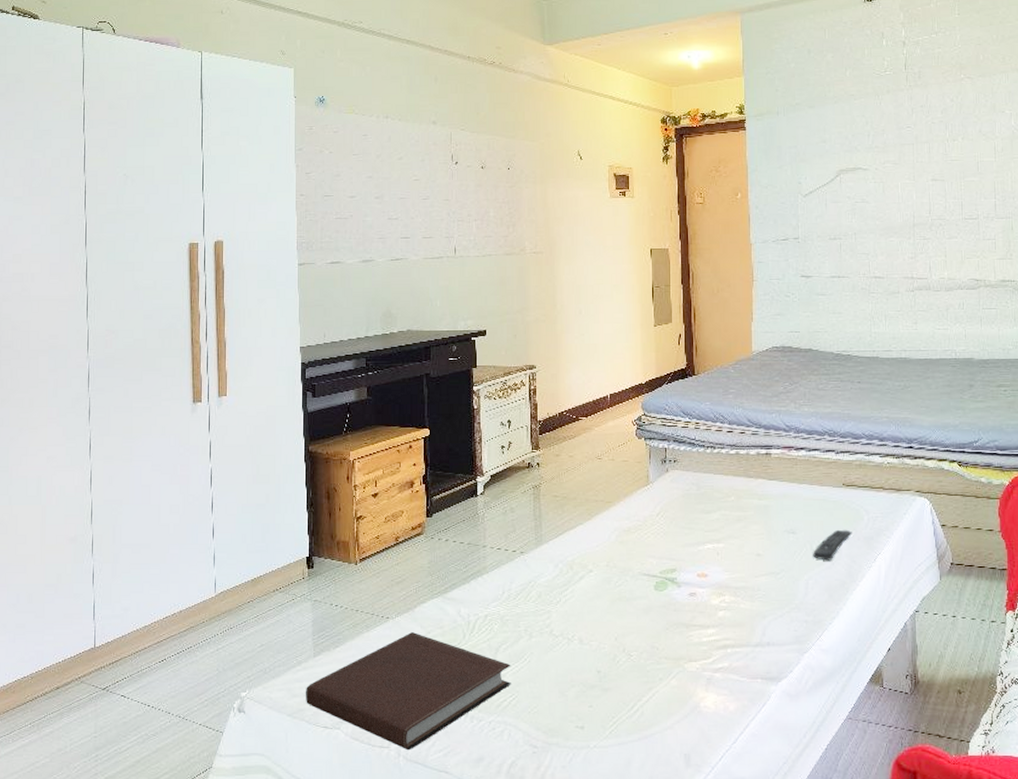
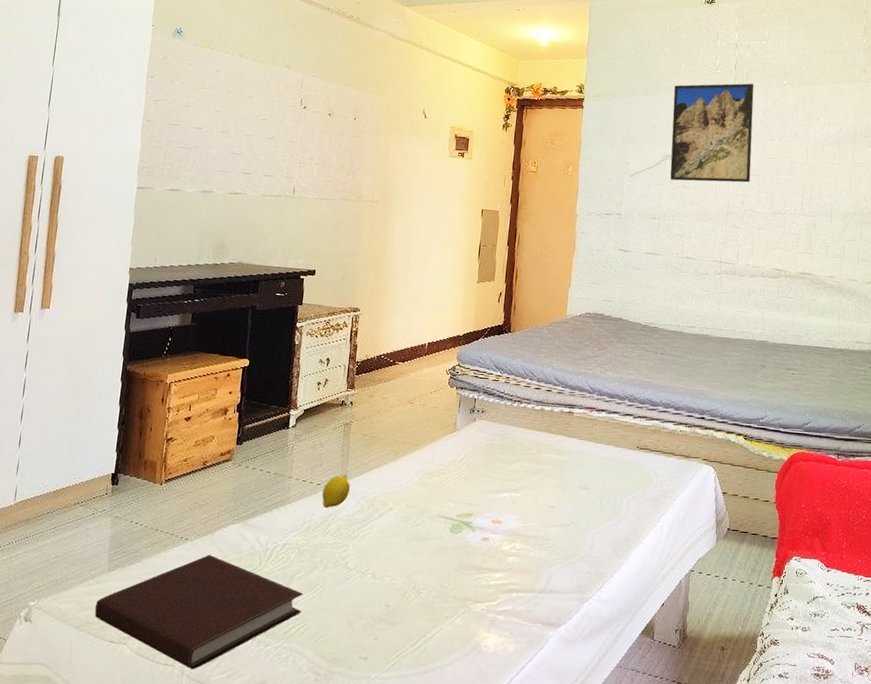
fruit: none [519,538,546,574] -> present [322,474,350,508]
remote control: present [813,529,852,561] -> none [602,488,641,518]
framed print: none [840,81,935,196] -> present [670,83,754,183]

